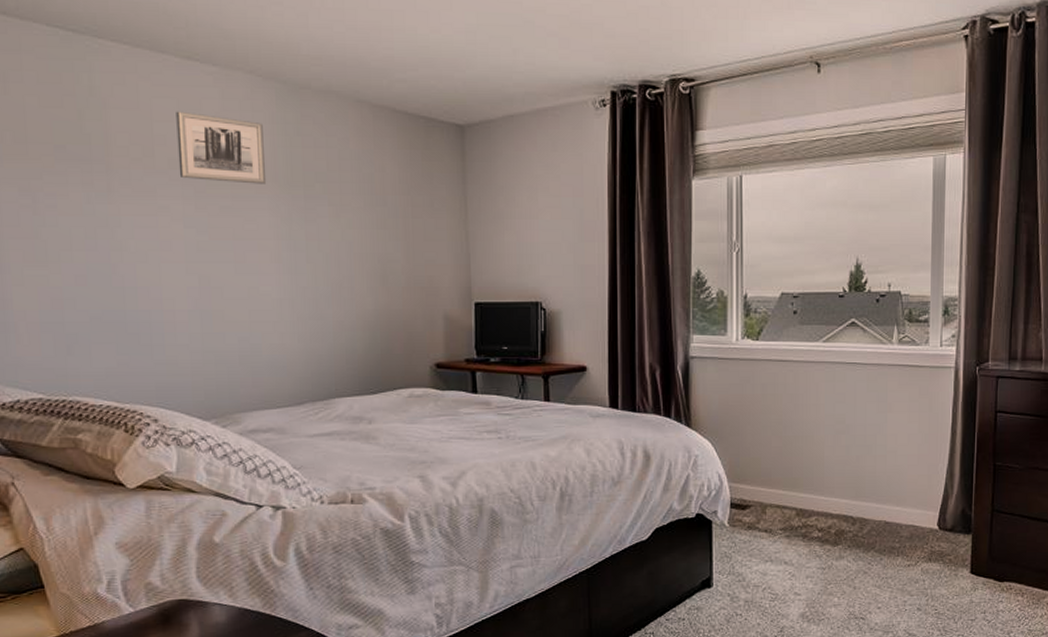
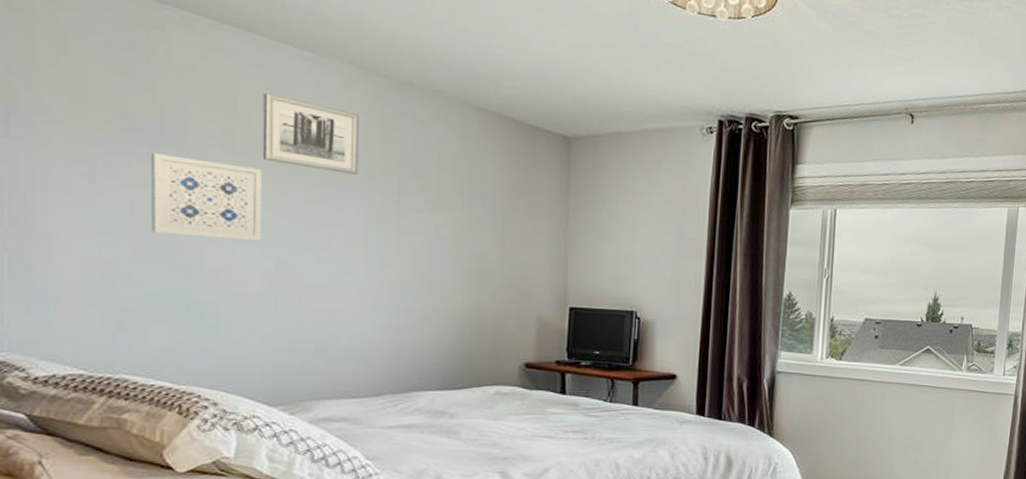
wall art: none [83,181,185,258] -> present [150,153,263,241]

